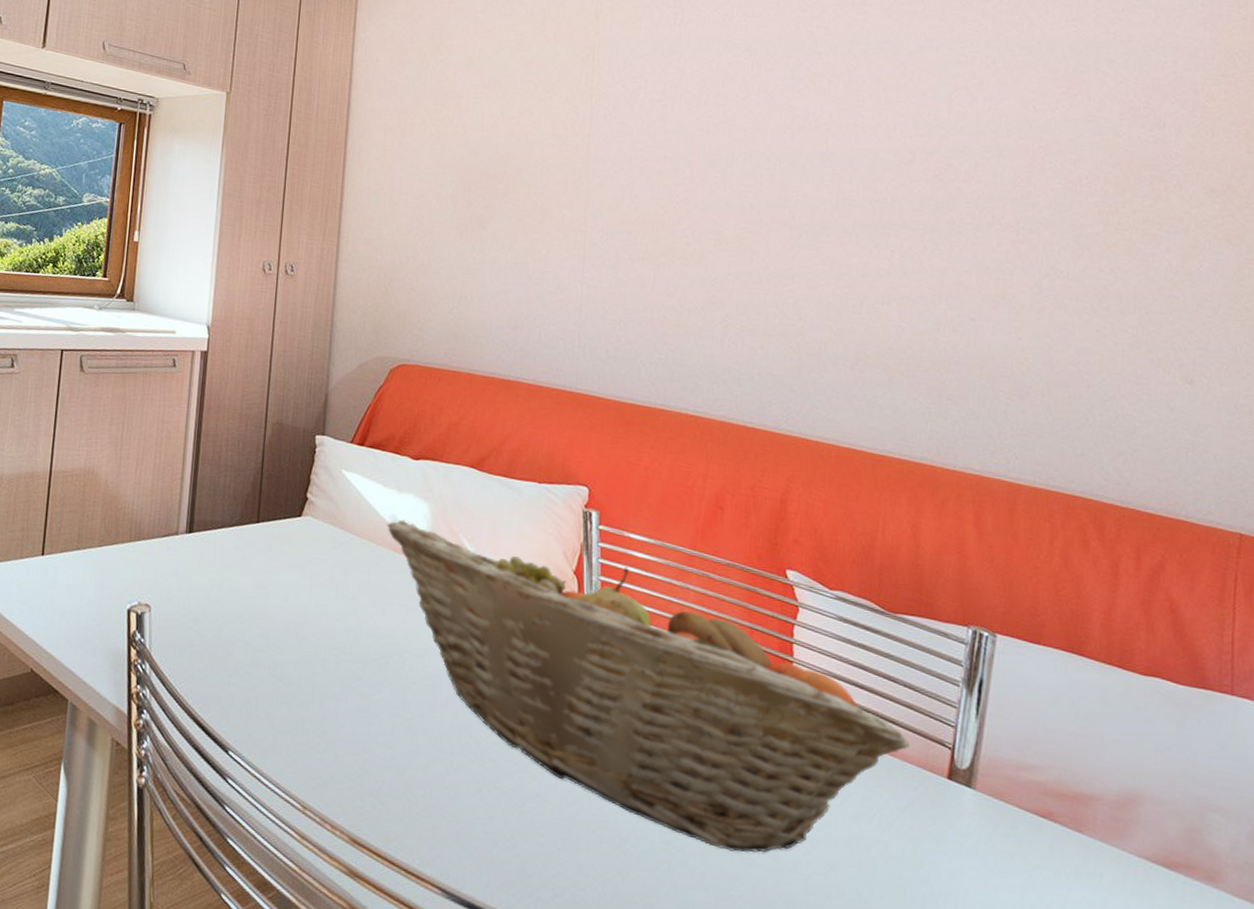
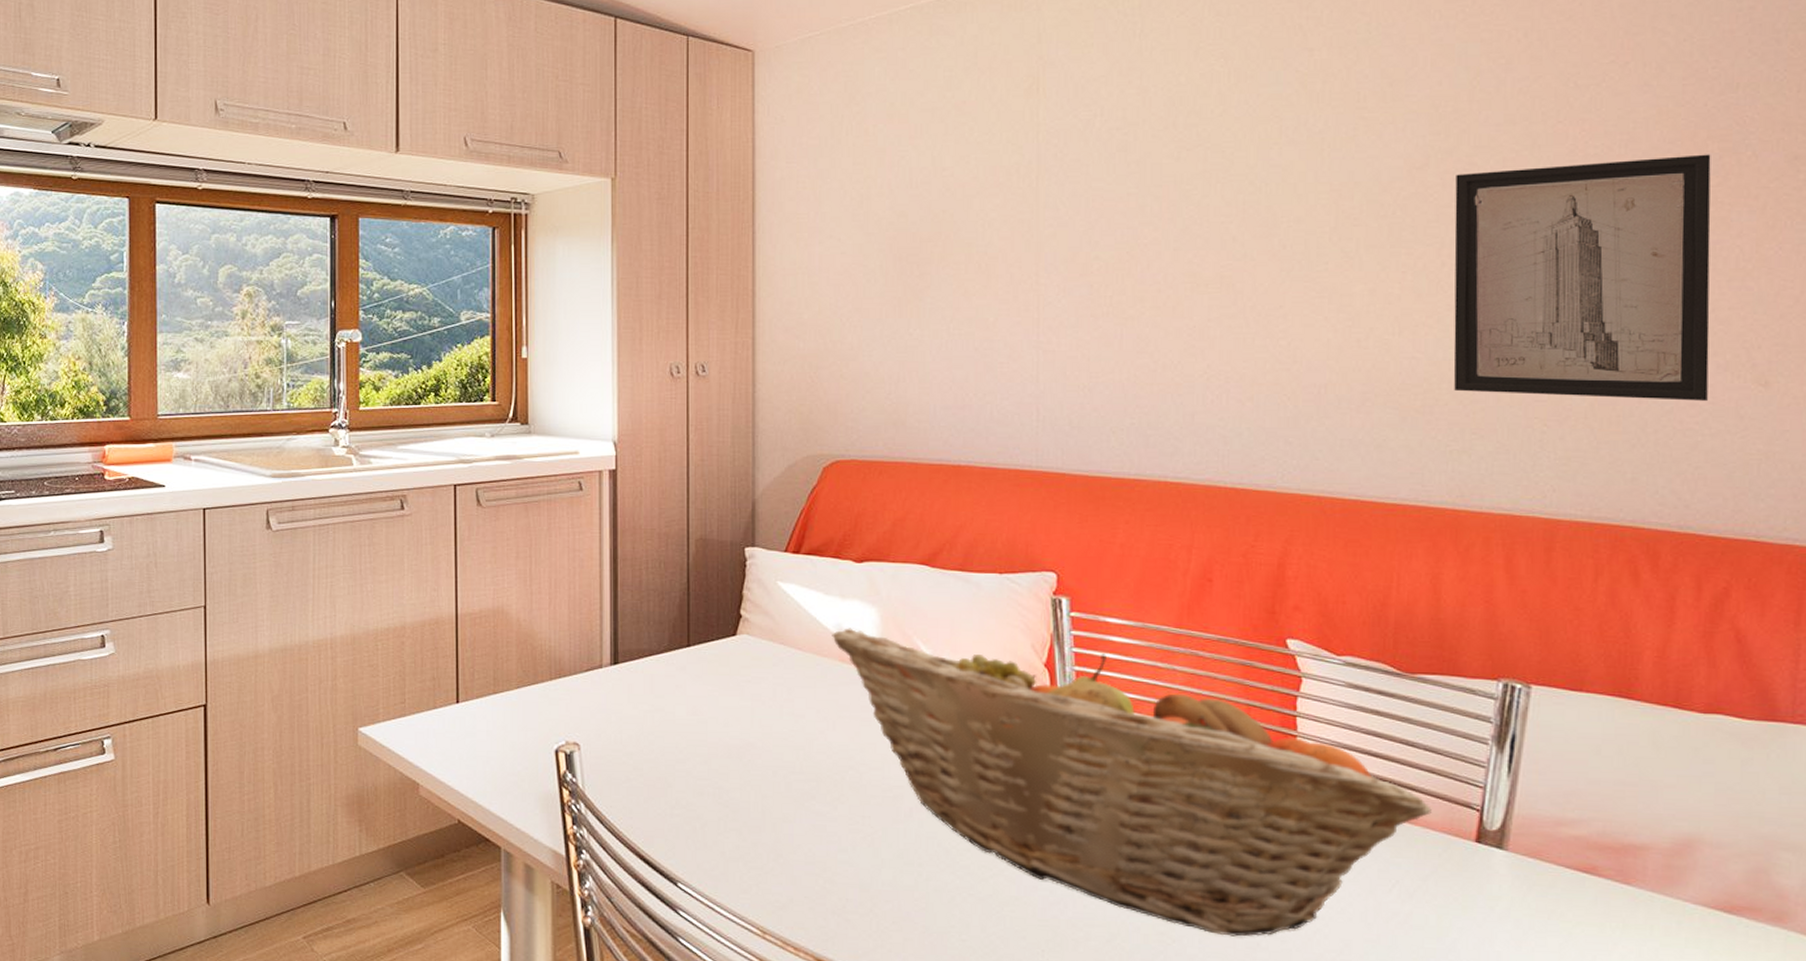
wall art: none [933,172,1145,391] -> present [1453,154,1711,401]

